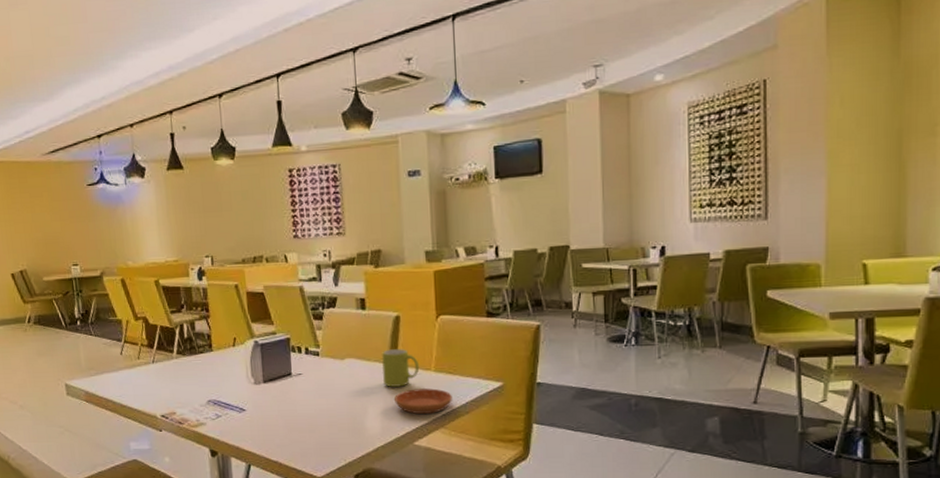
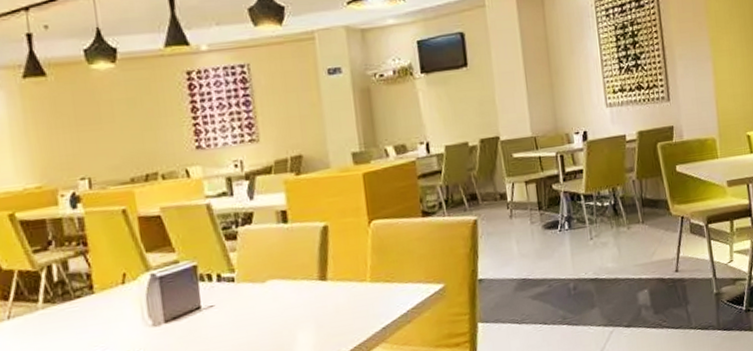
mug: present [382,349,420,388] -> none [310,261,354,306]
saucer: present [394,388,452,415] -> none [327,300,392,333]

